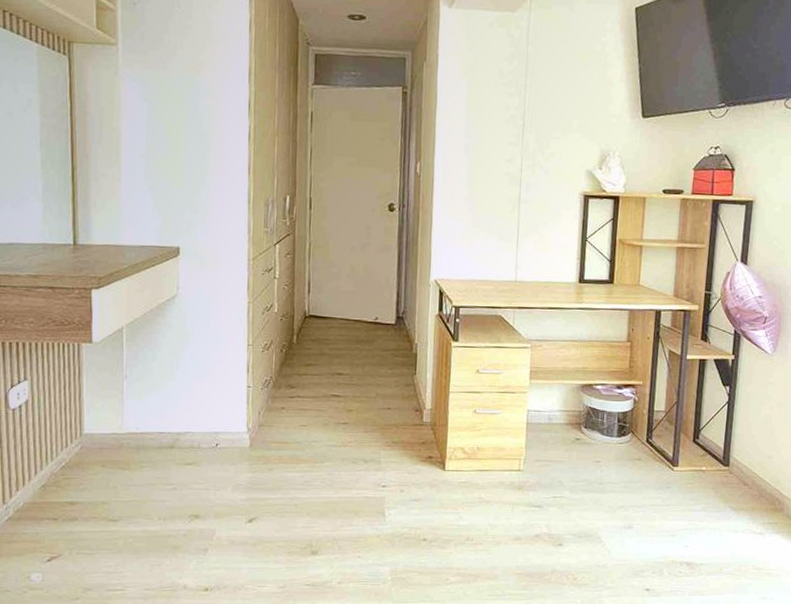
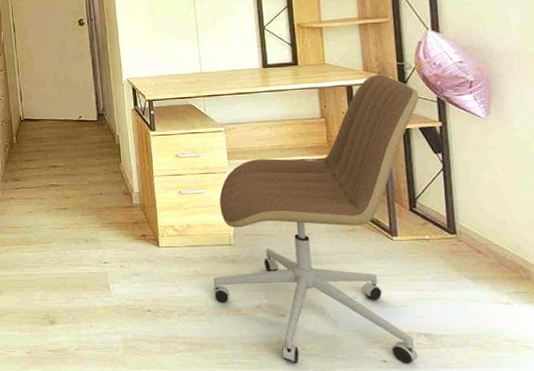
office chair: none [494,301,720,594] -> present [213,74,419,365]

